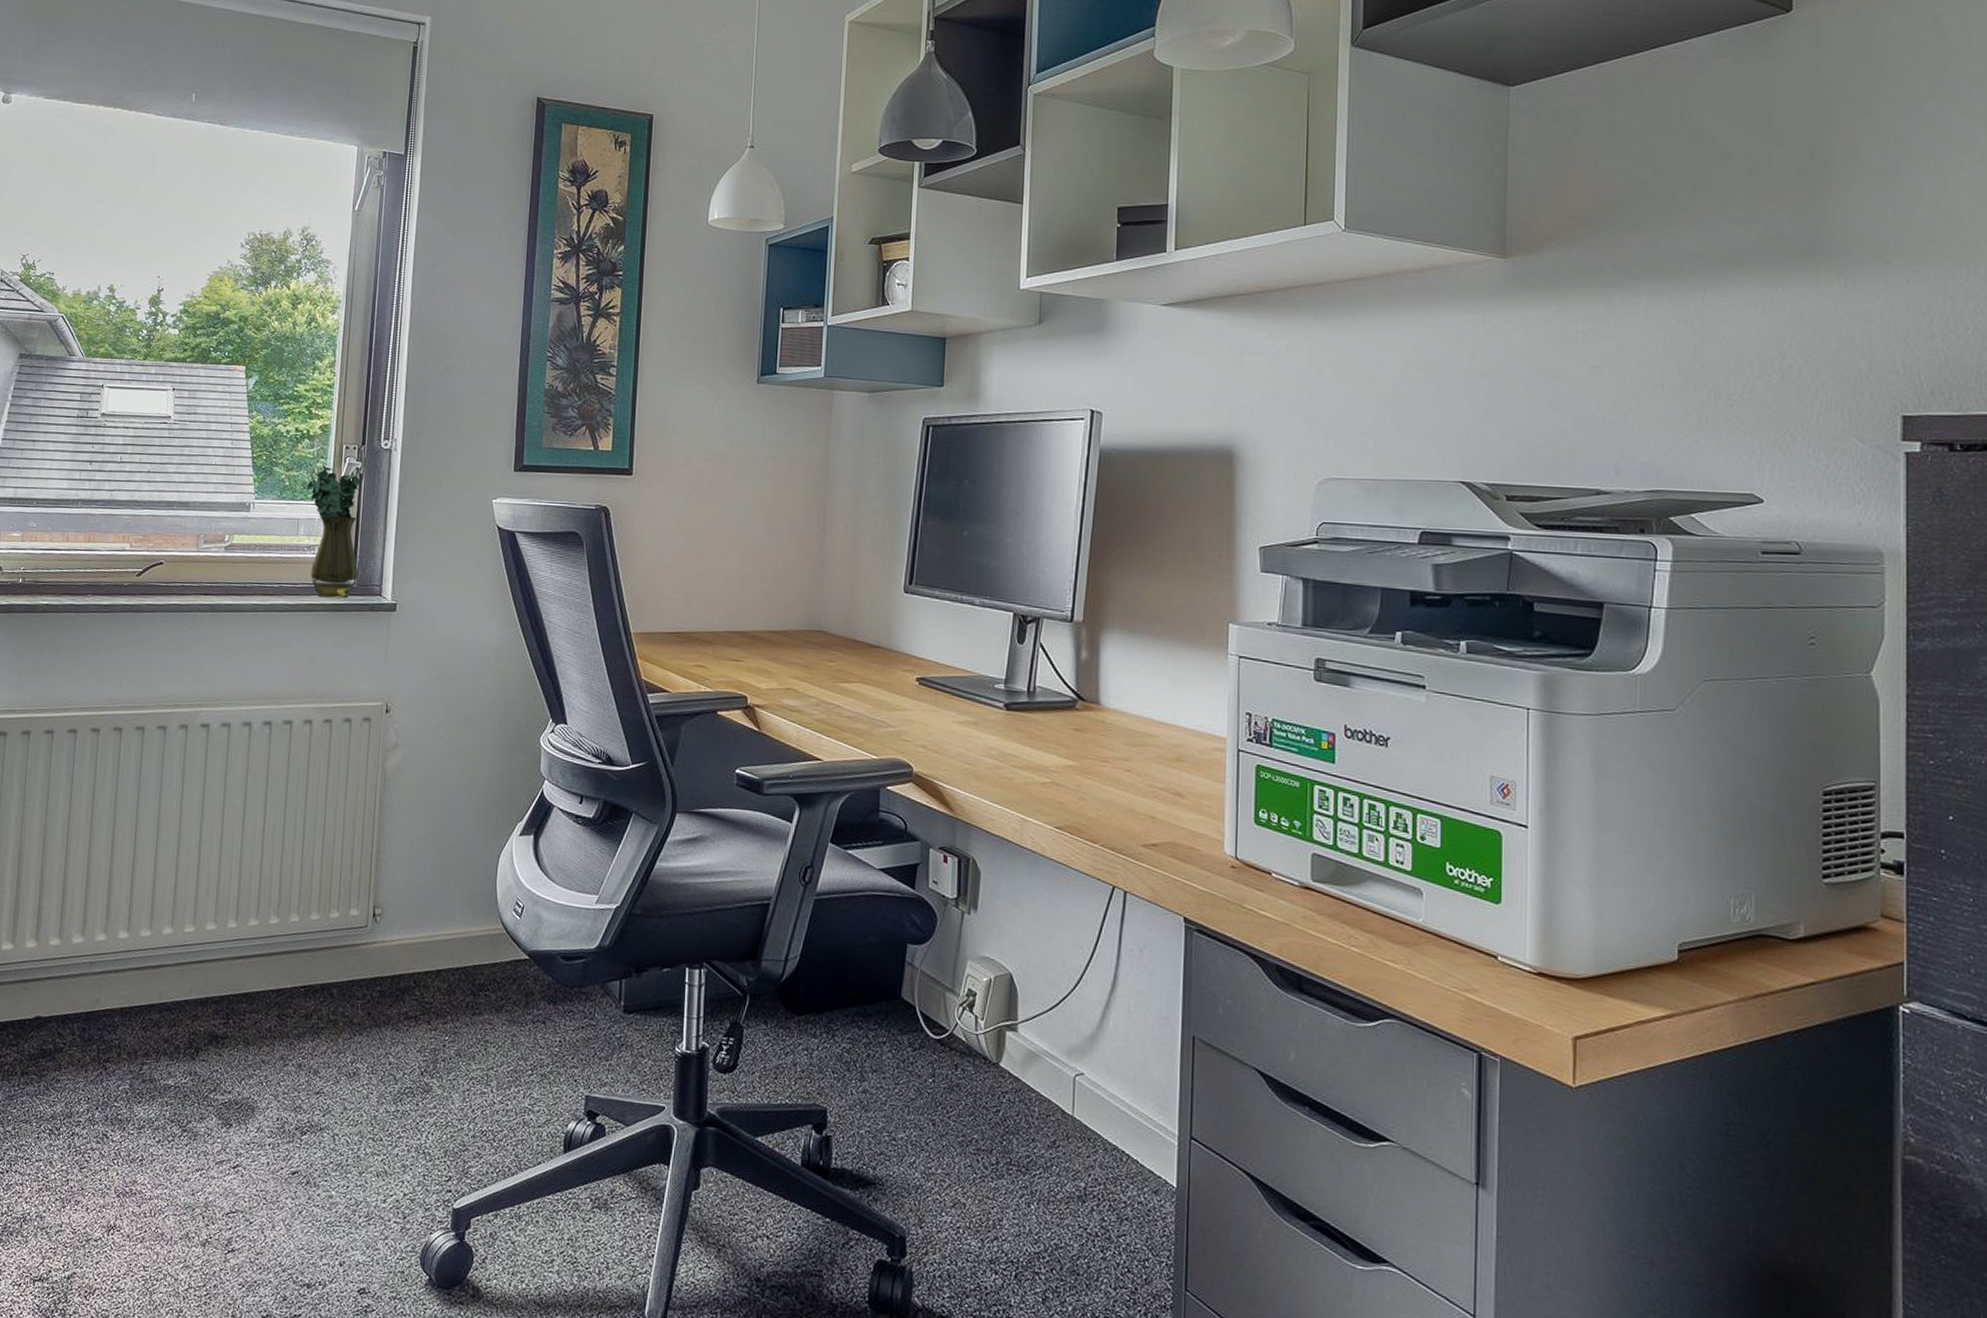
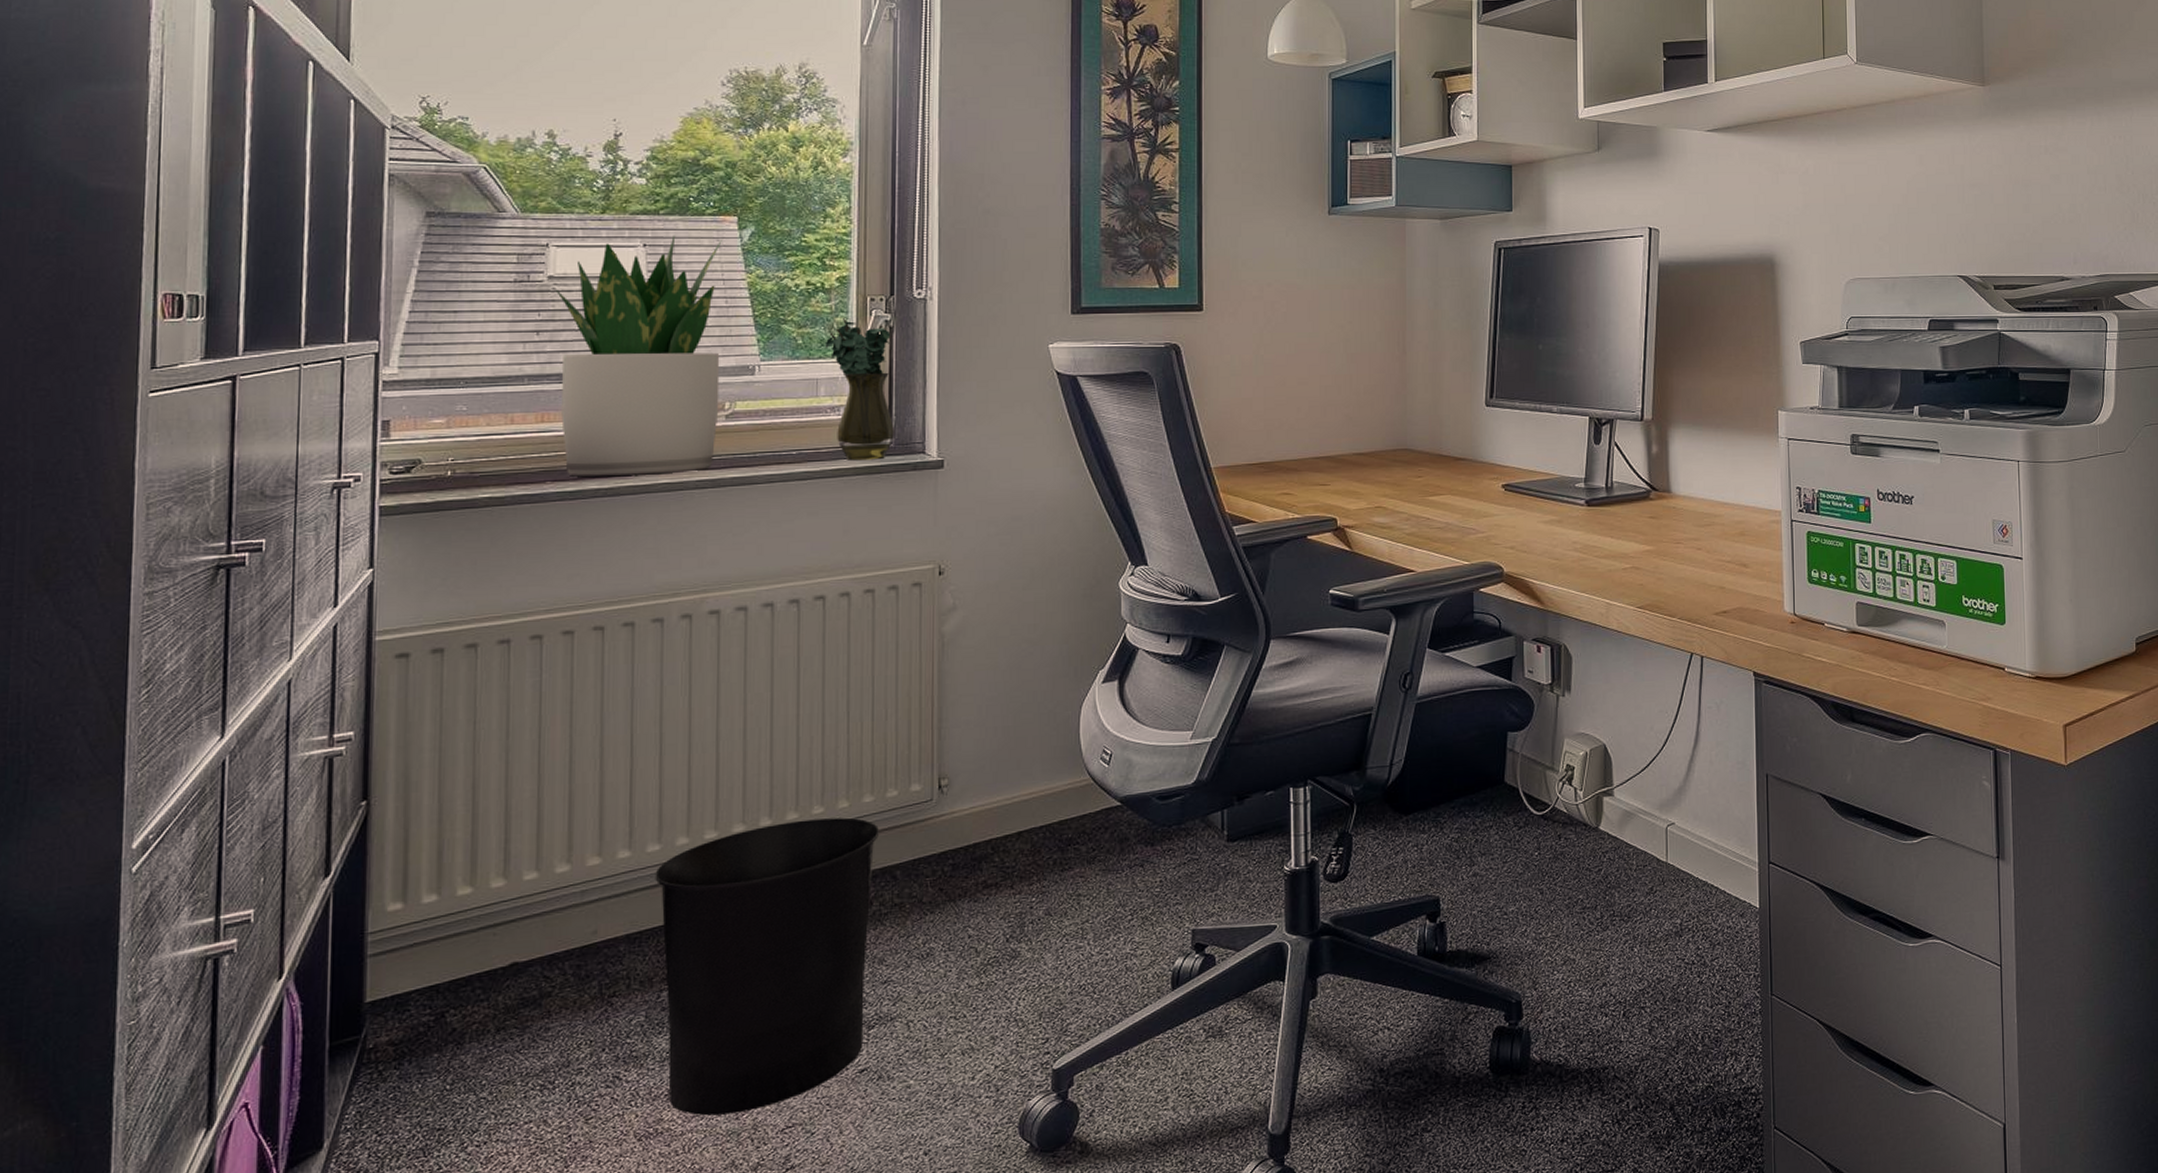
planter: none [102,381,233,596] -> present [555,235,722,477]
waste bin: none [143,927,322,1190] -> present [655,817,879,1116]

